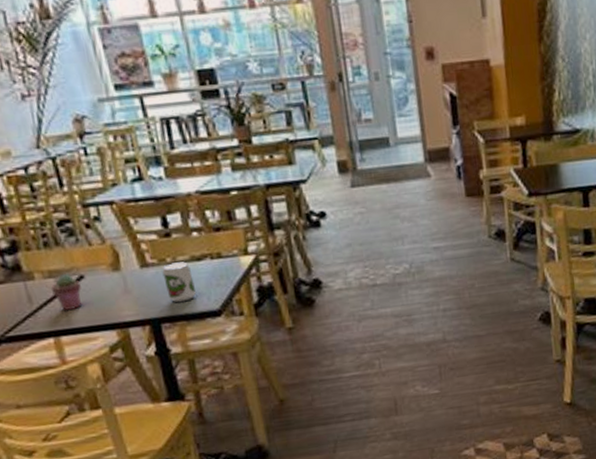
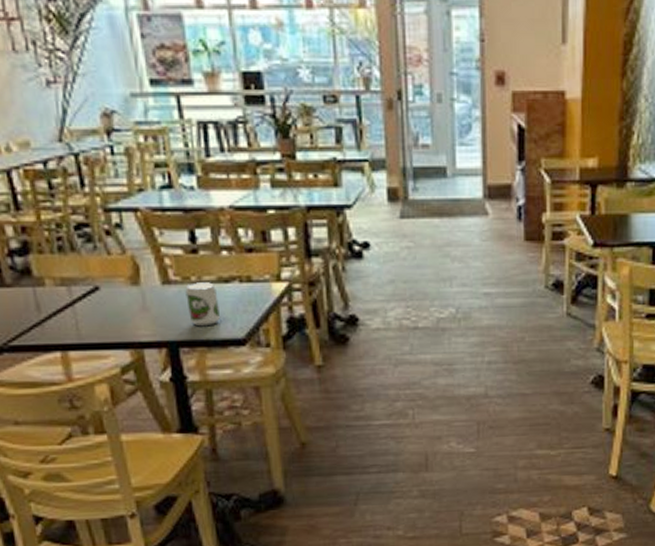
potted succulent: present [51,273,83,310] -> none [63,282,96,323]

